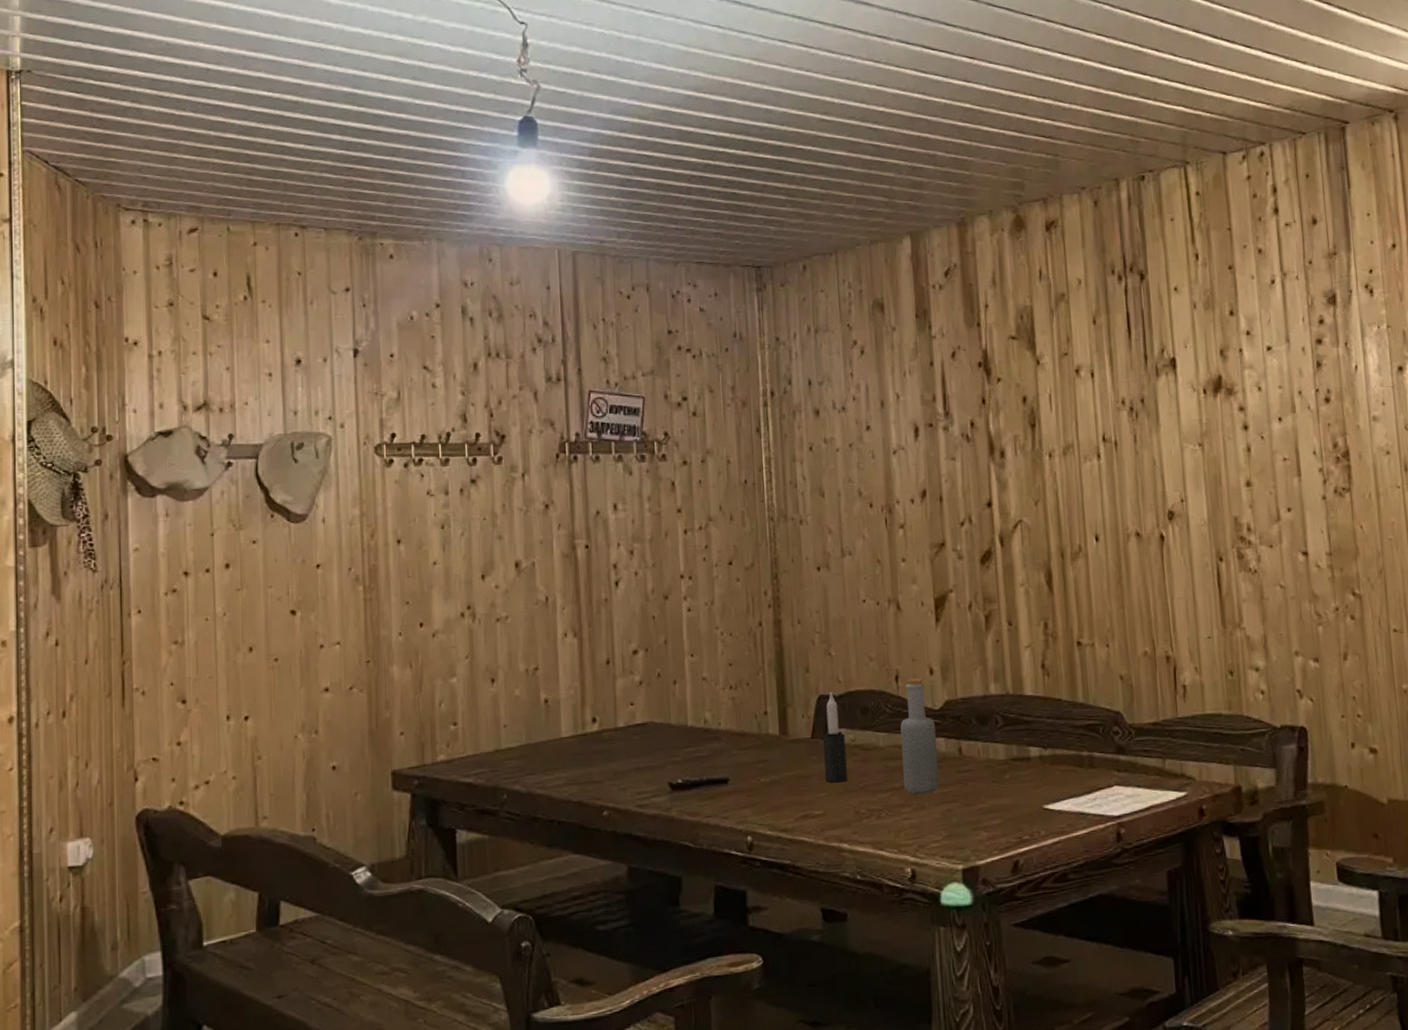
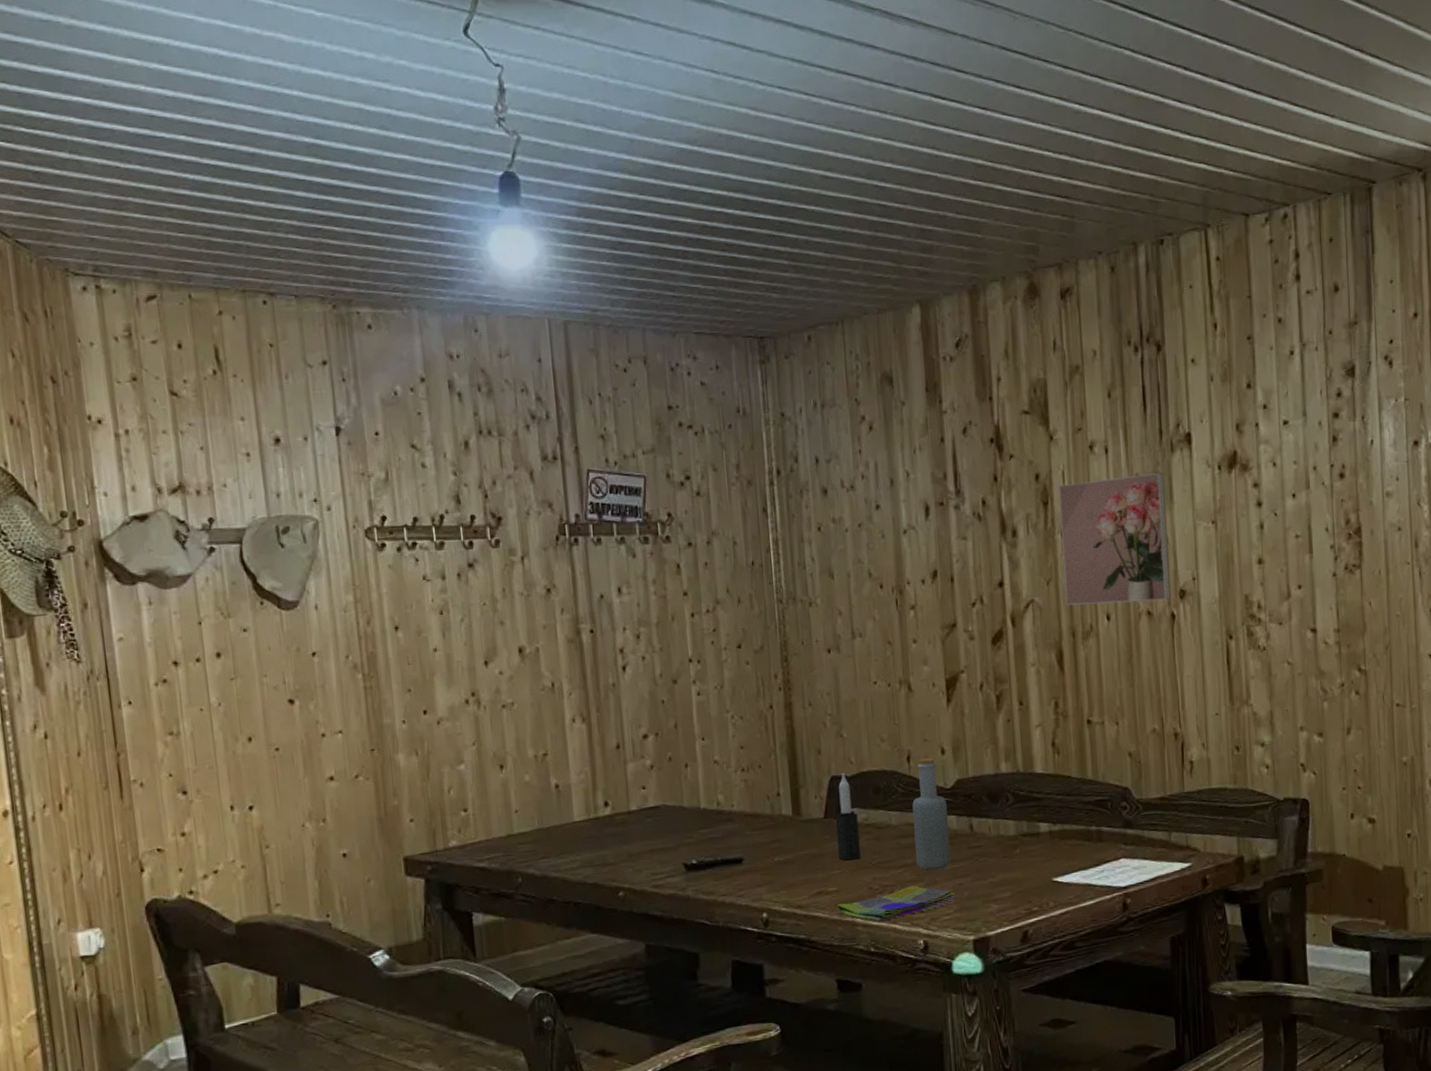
dish towel: none [822,810,944,848] -> present [836,885,956,922]
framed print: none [1046,396,1159,526] -> present [1059,473,1171,605]

